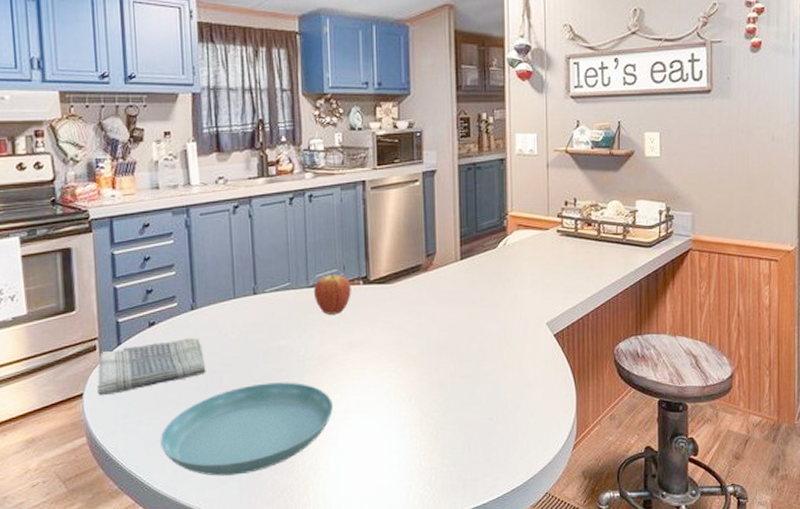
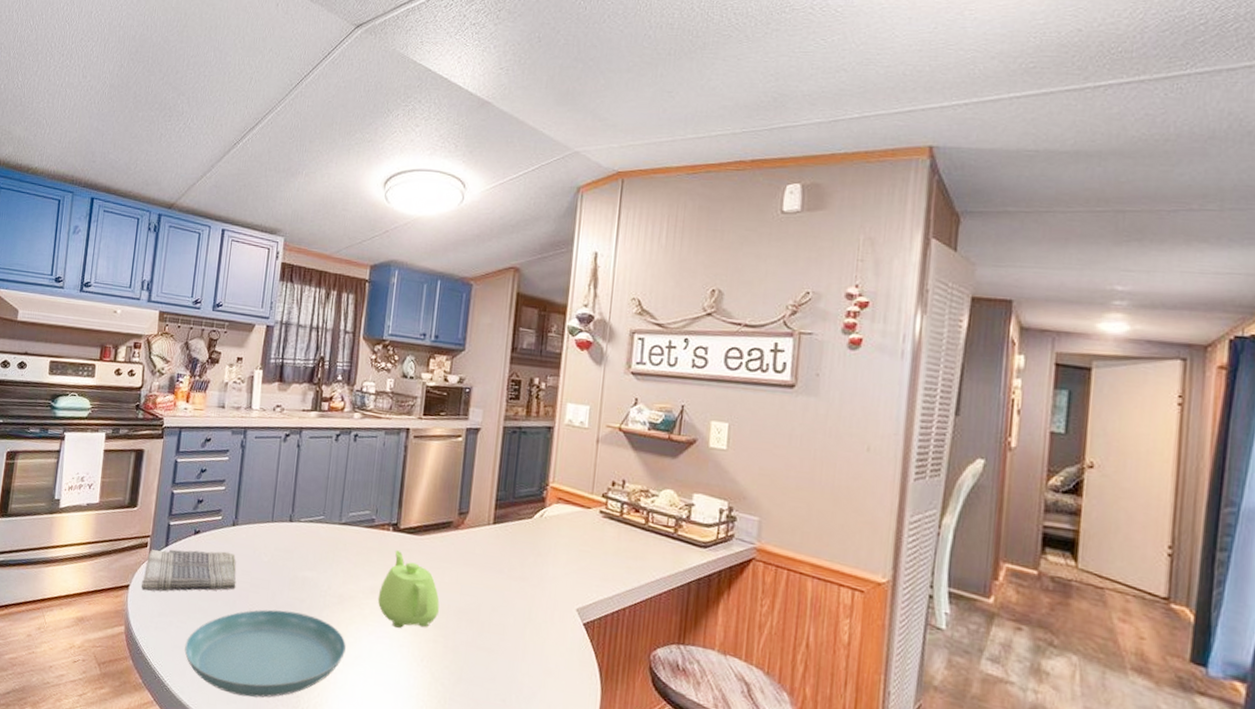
fruit: present [313,272,351,315] -> none [344,513,381,556]
teapot: none [358,302,420,375] -> present [377,550,440,628]

